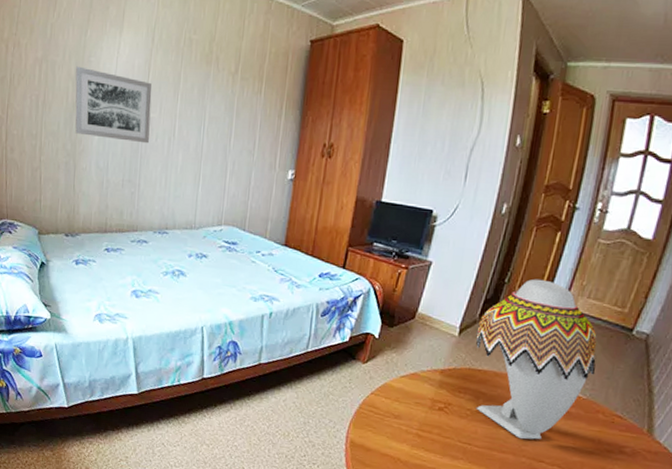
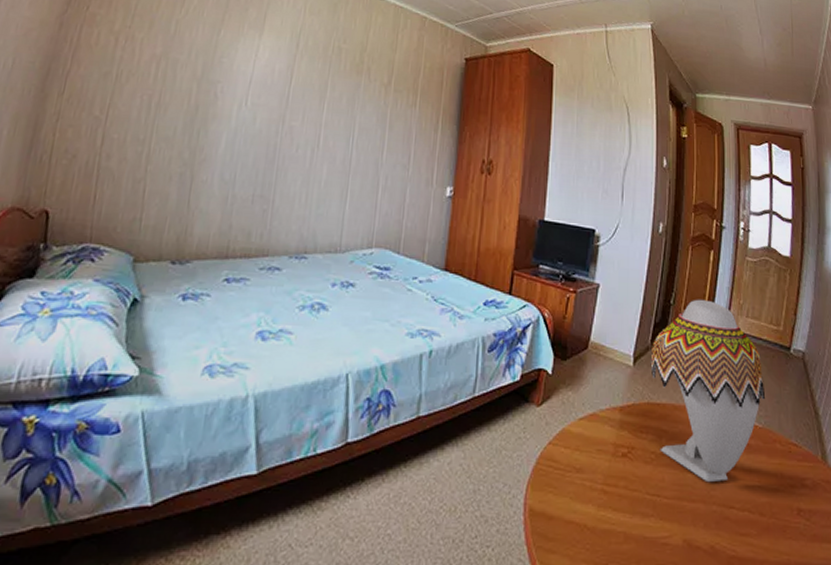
wall art: present [75,66,152,144] -> none [196,66,294,154]

